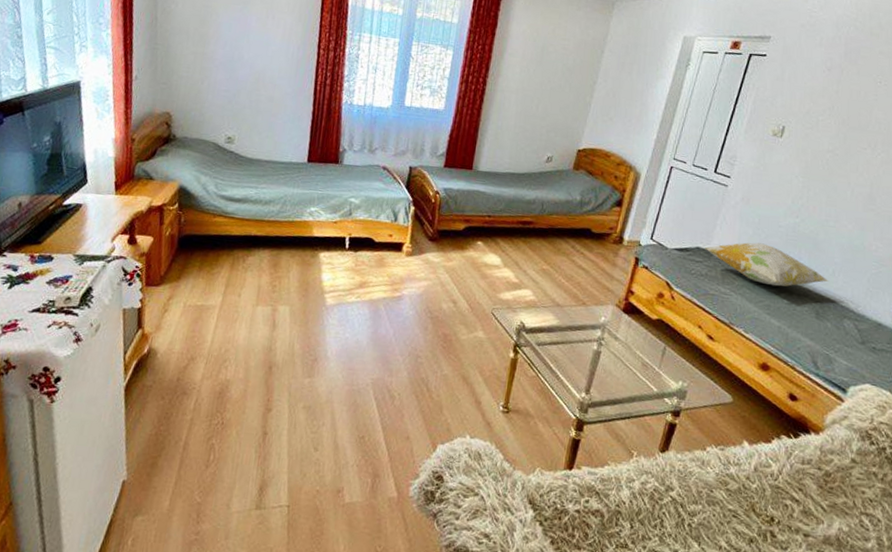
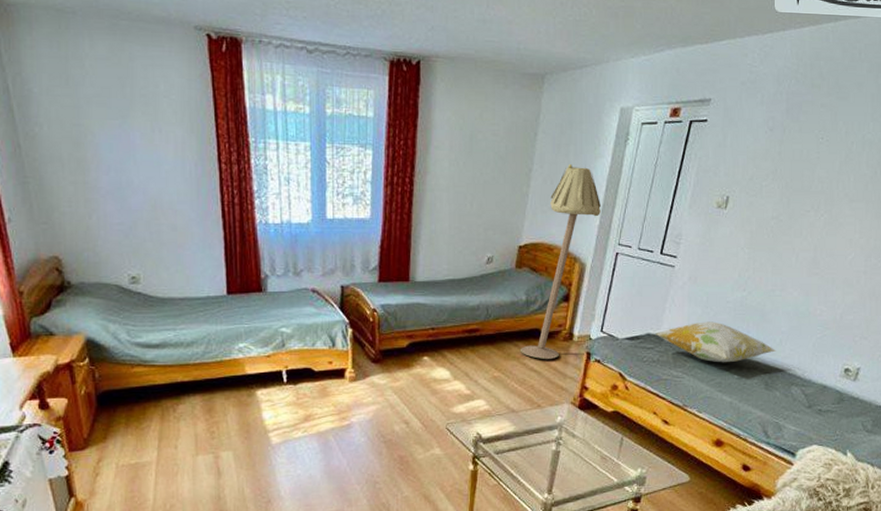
floor lamp: none [570,81,659,260] -> present [519,164,601,359]

